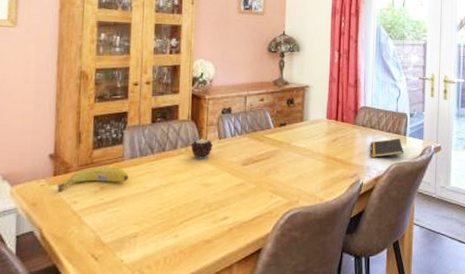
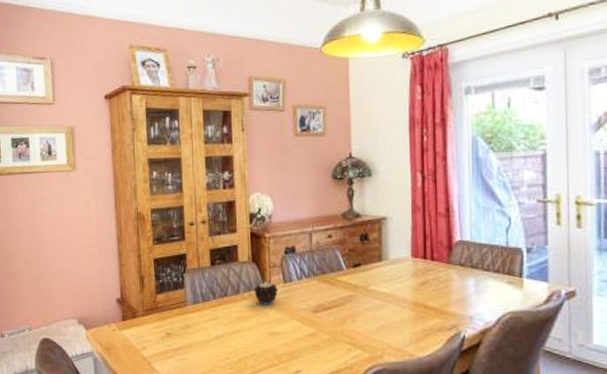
fruit: present [57,166,129,192] -> none [126,312,193,337]
notepad: present [370,138,404,158] -> none [472,280,521,305]

